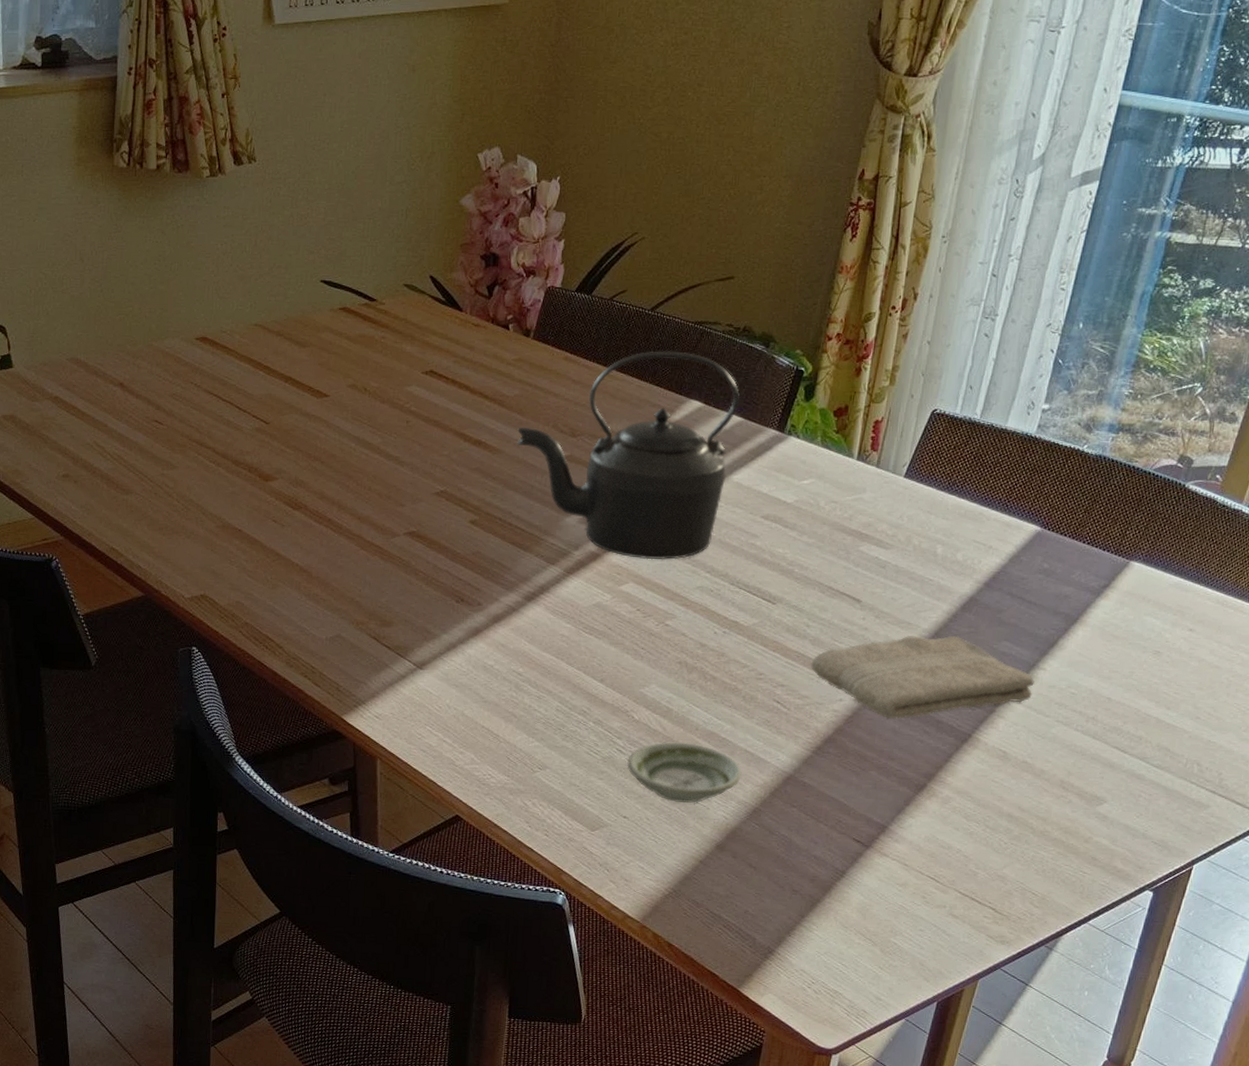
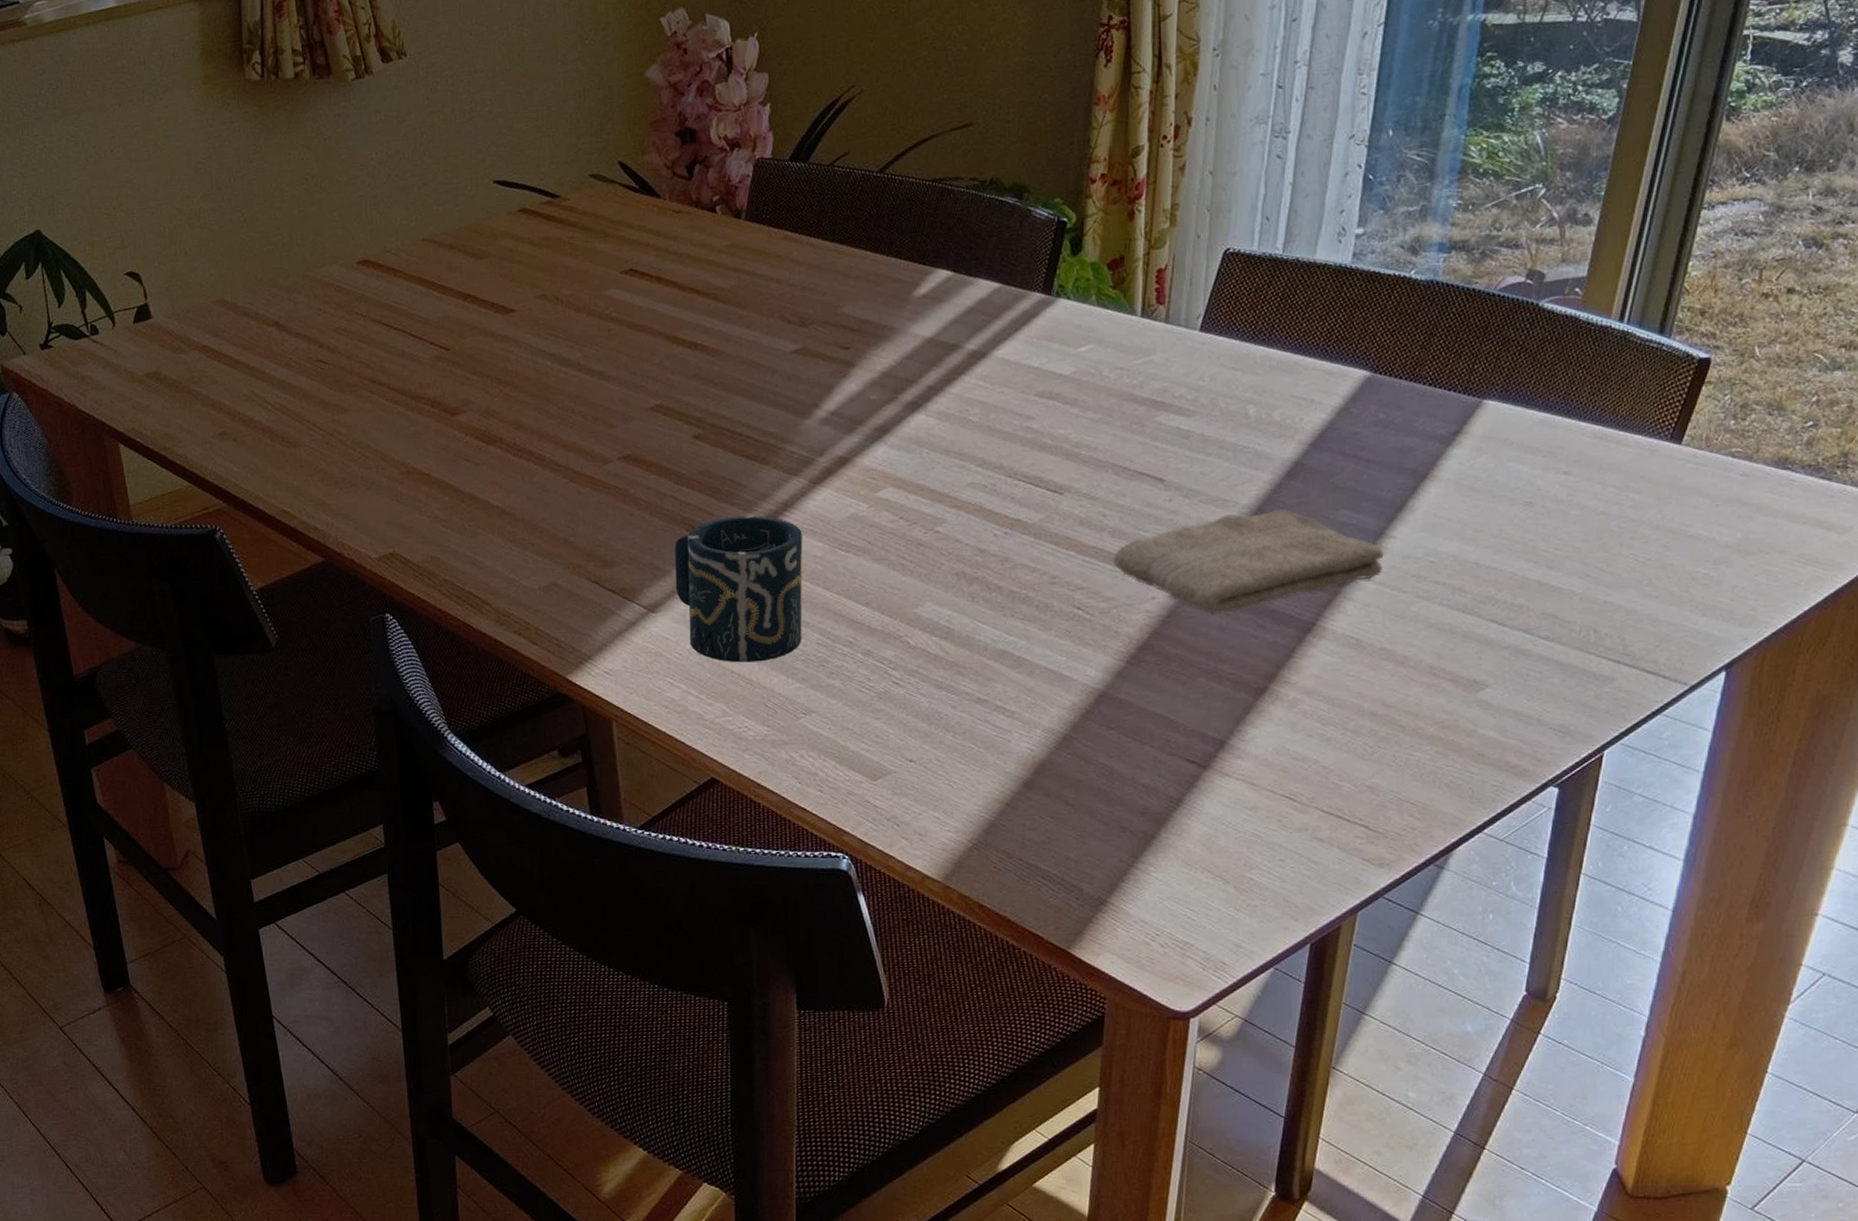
cup: none [442,593,554,721] -> present [675,515,803,663]
kettle: present [517,351,740,560] -> none [738,215,994,459]
saucer: present [627,742,742,803] -> none [907,666,1045,737]

